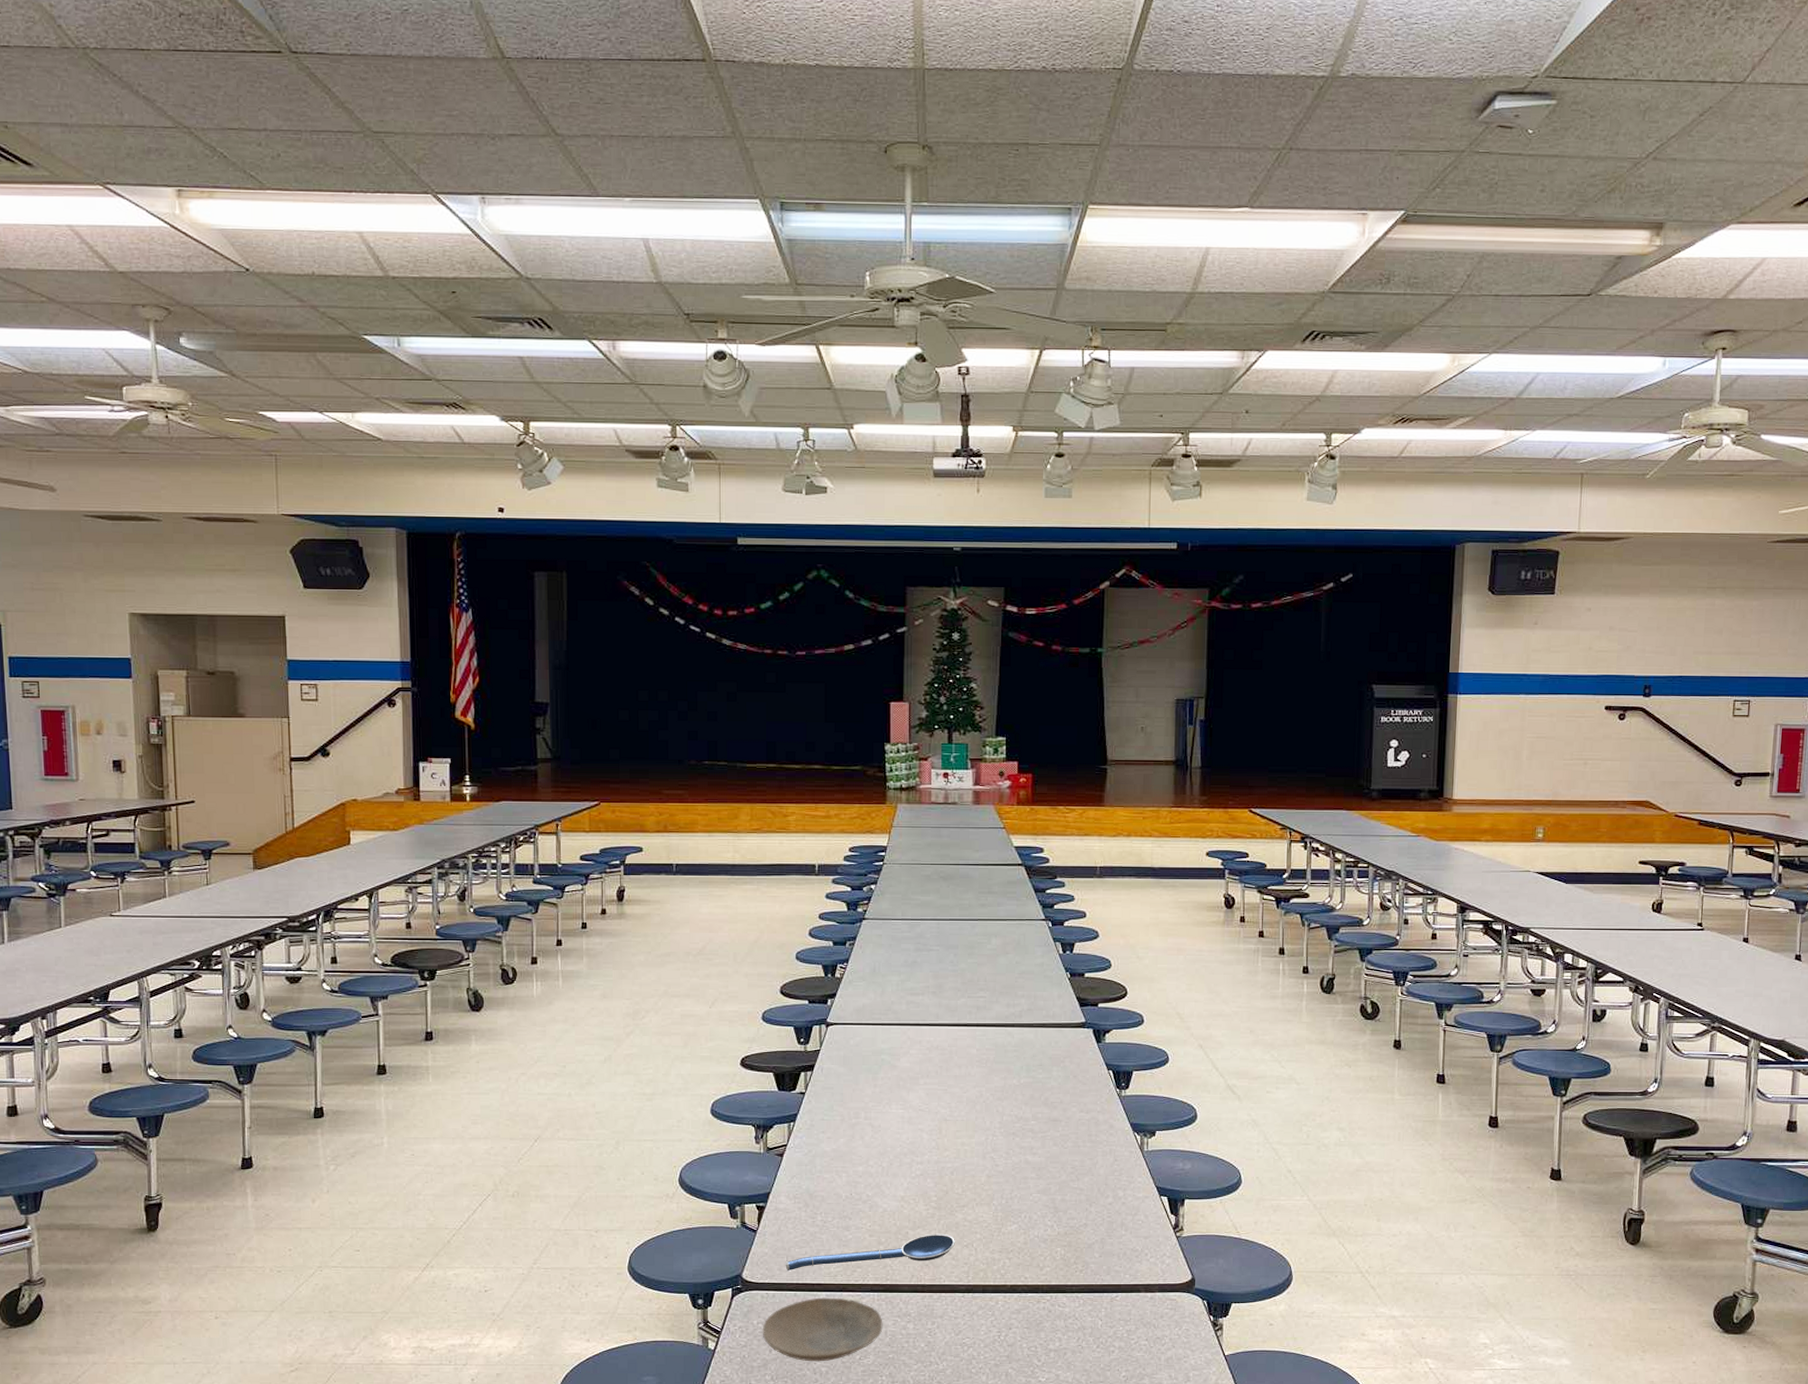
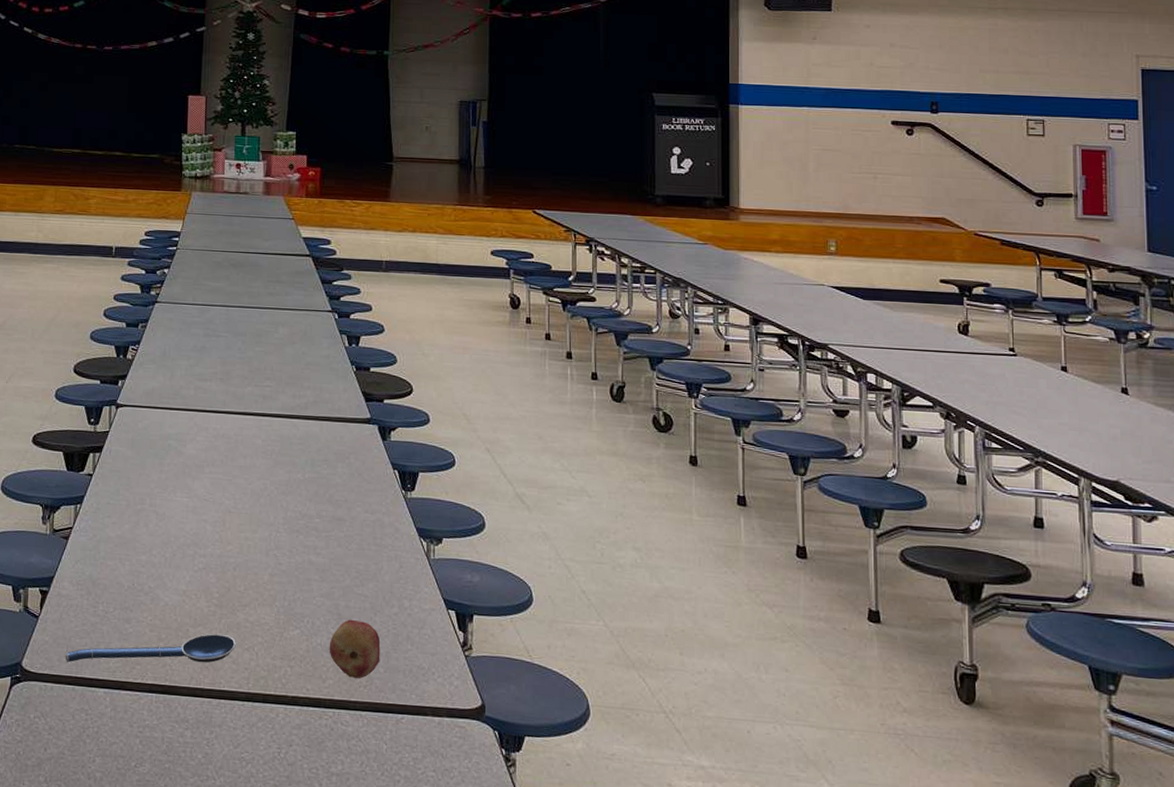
plate: present [762,1297,883,1362] -> none [38,694,160,766]
fruit: none [1046,1211,1096,1264] -> present [329,619,381,678]

